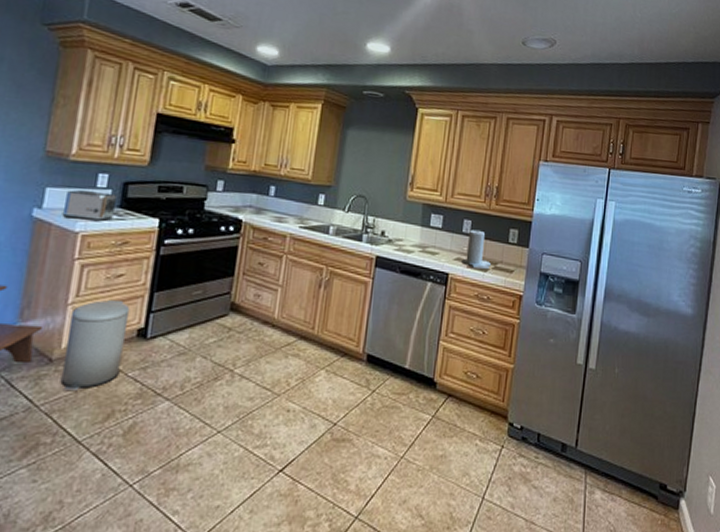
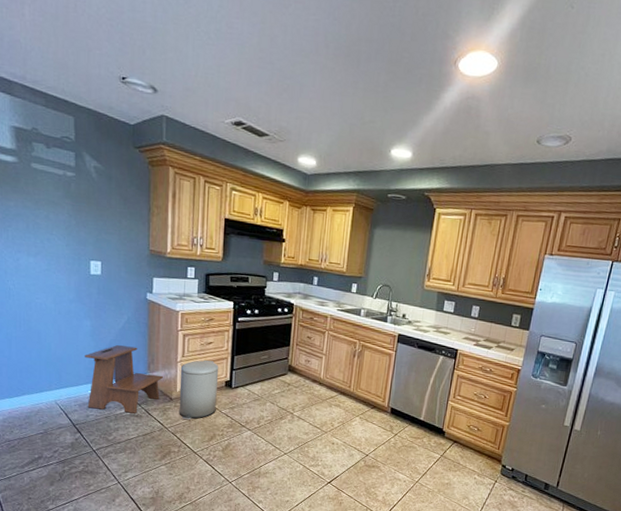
toaster: present [62,190,117,222] -> none [166,280,203,304]
paper towel: present [461,229,492,270] -> none [469,314,495,348]

